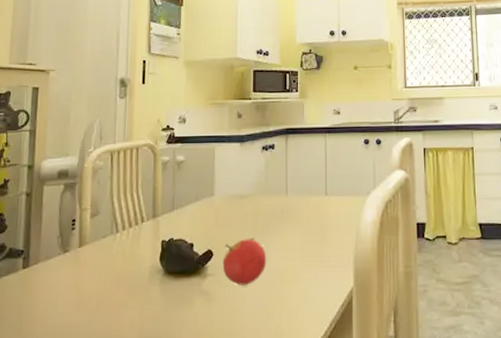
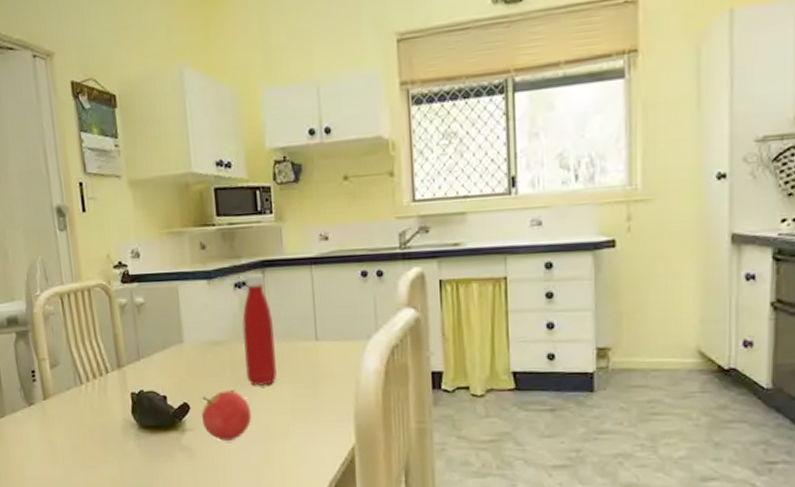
bottle: none [265,138,291,235] -> present [242,273,277,386]

